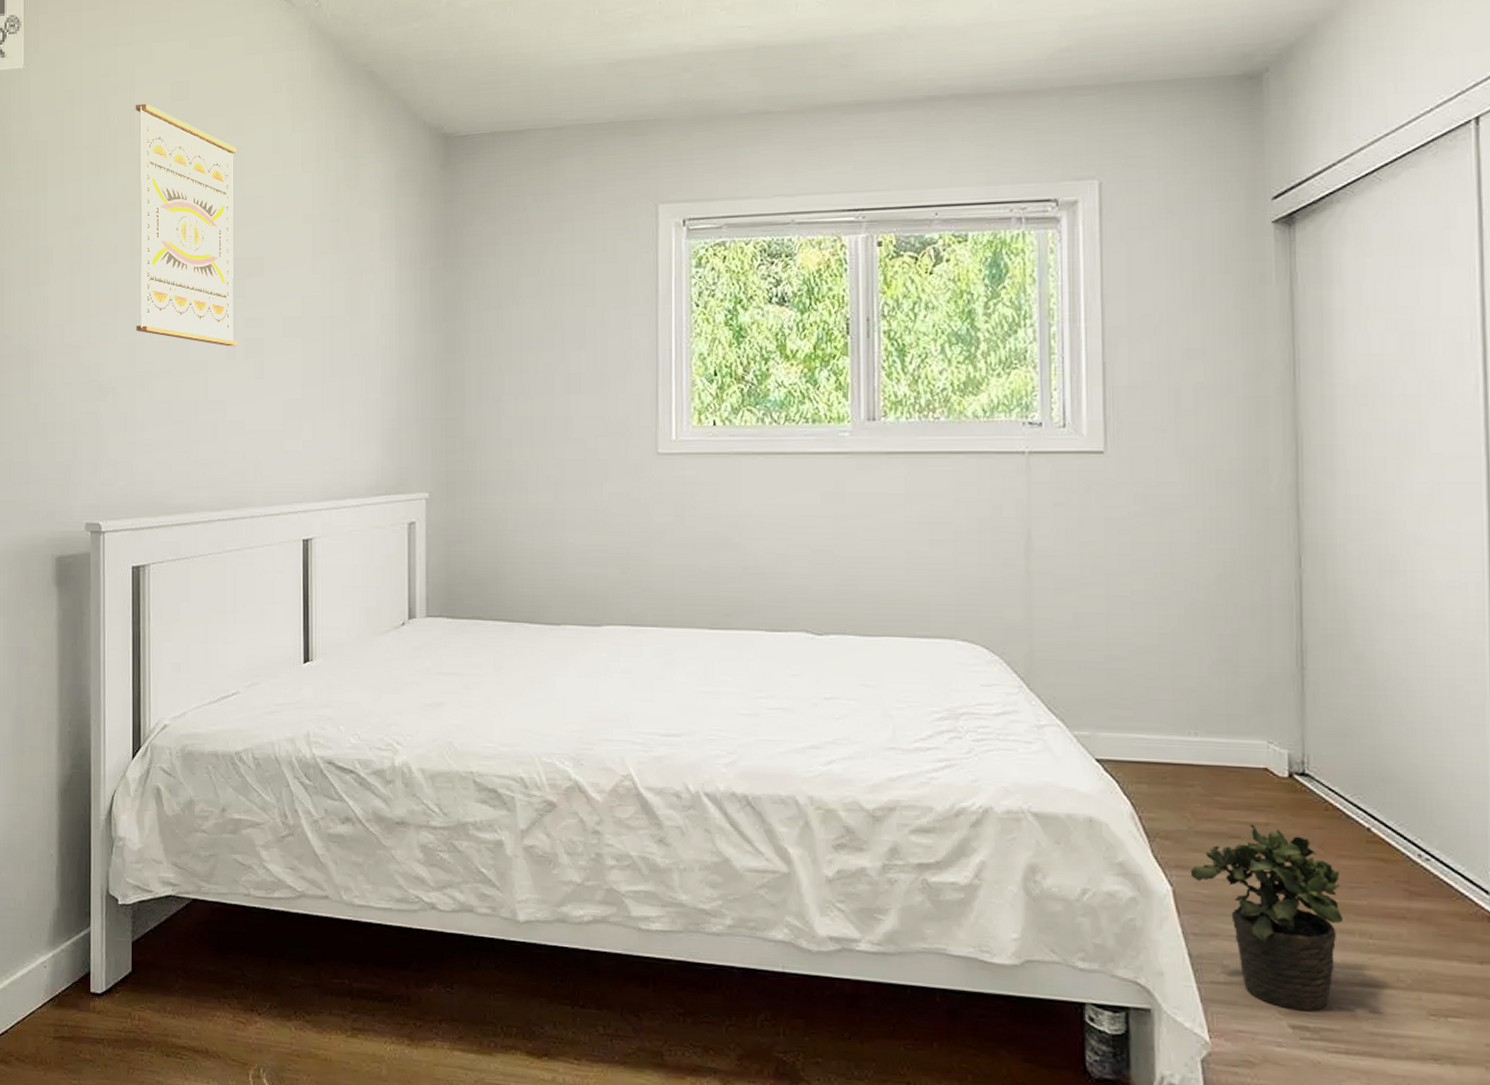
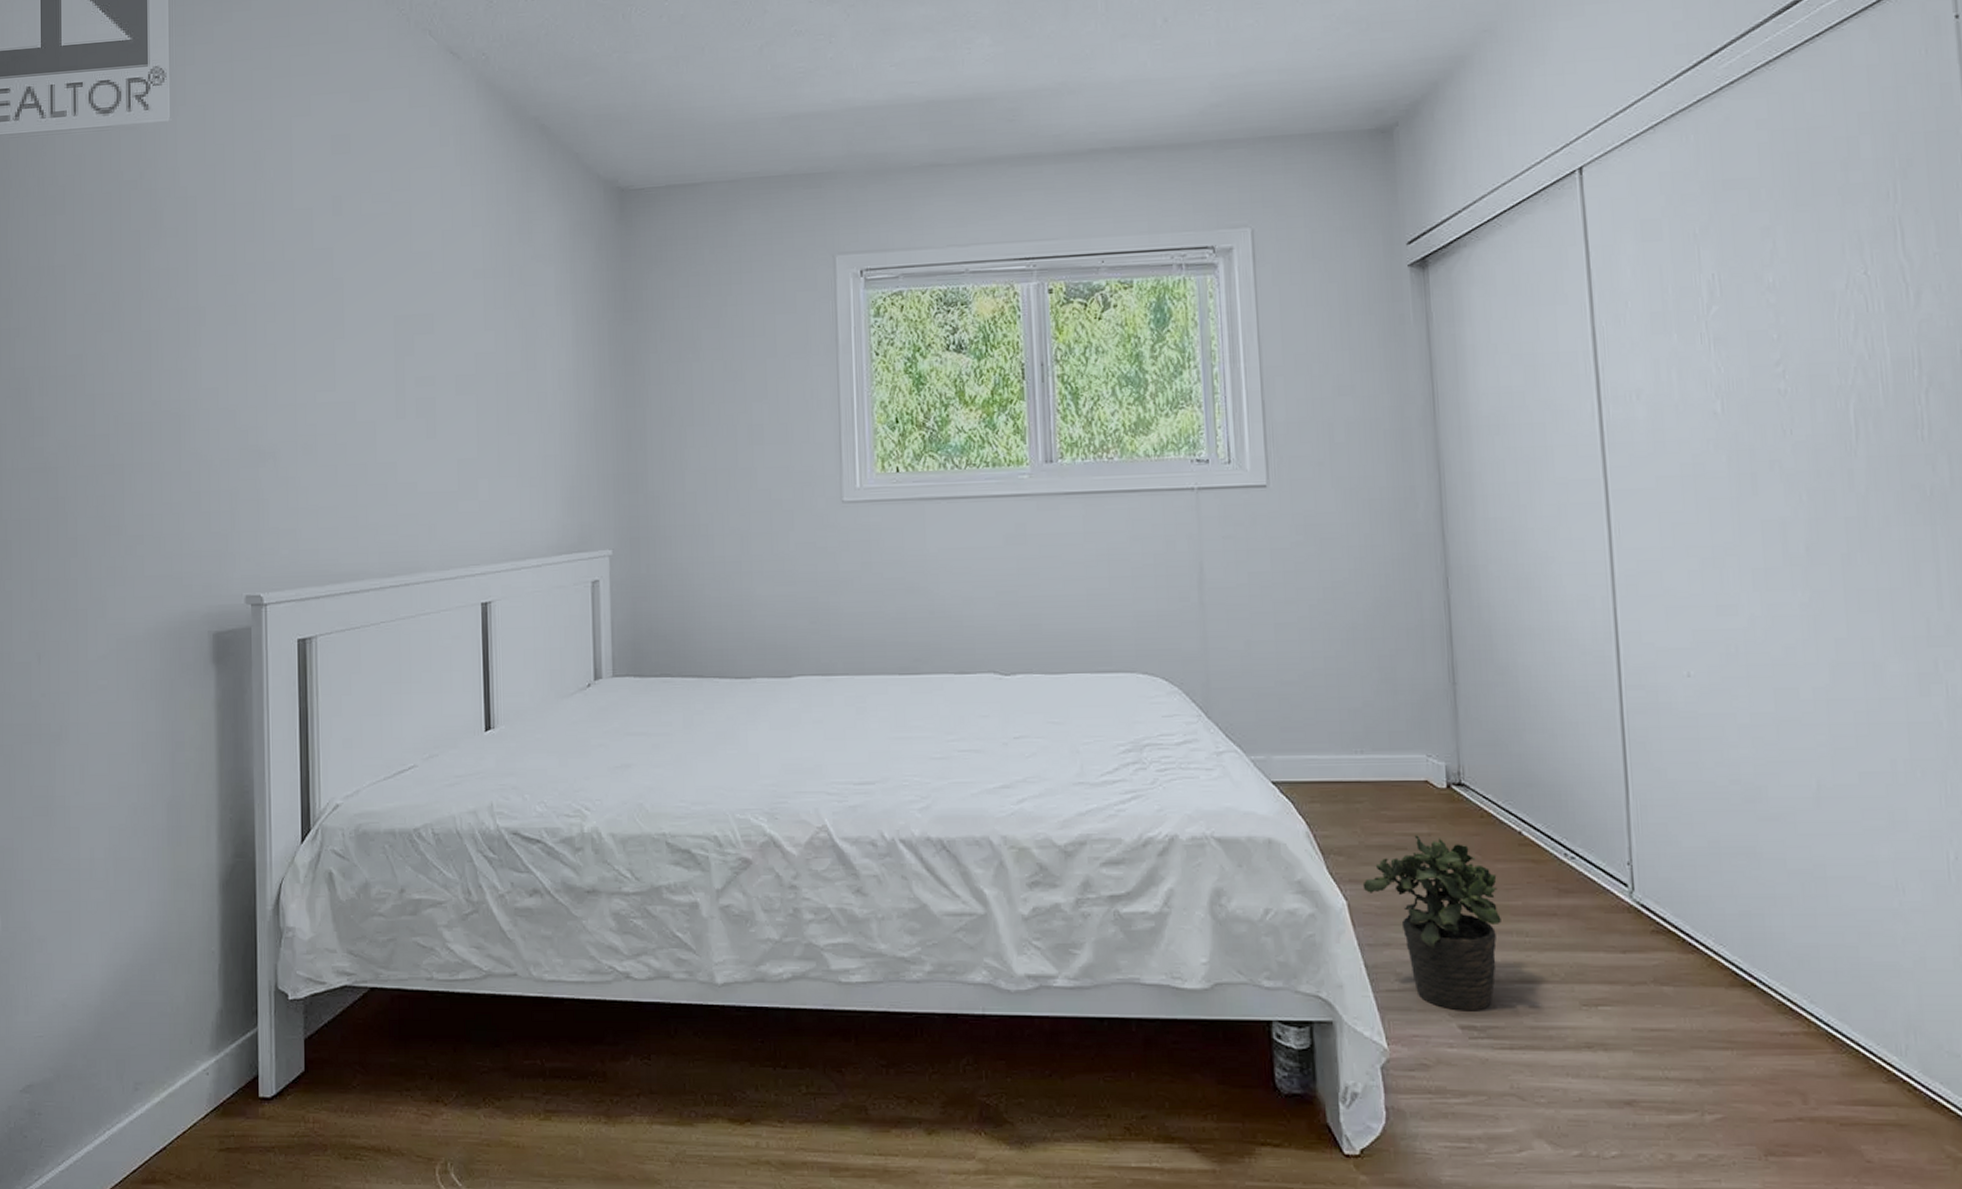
wall art: present [135,103,238,347] -> none [292,157,408,407]

